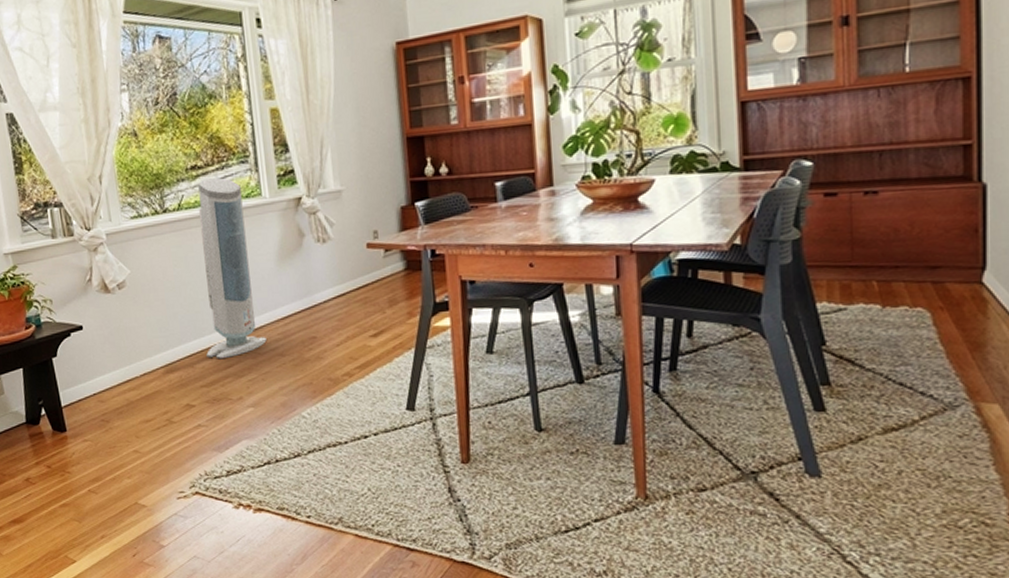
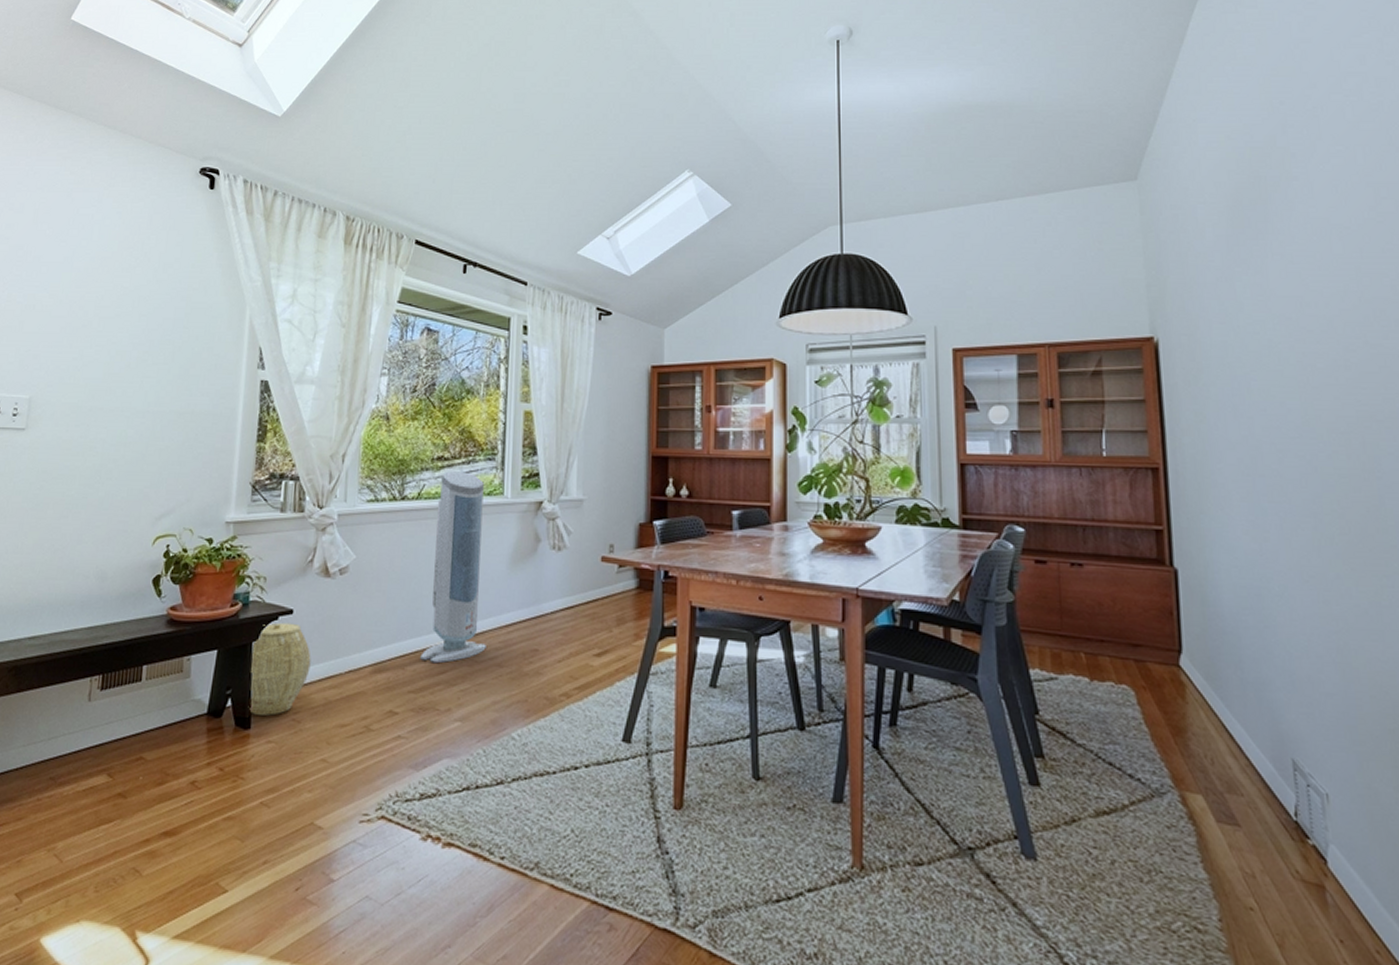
woven basket: none [53,337,109,419] -> present [248,622,311,716]

